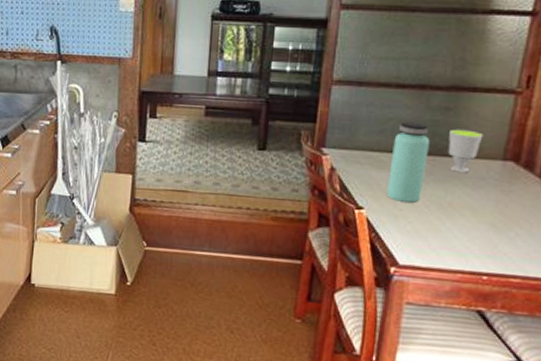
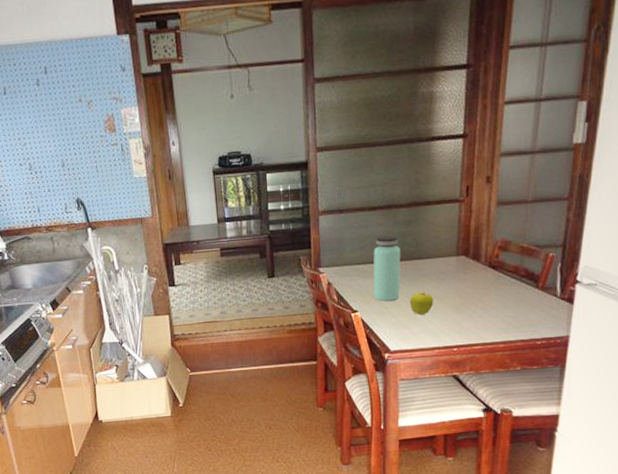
fruit: none [432,197,464,226] -> present [410,292,434,315]
cup: present [448,129,483,173] -> none [414,236,440,271]

